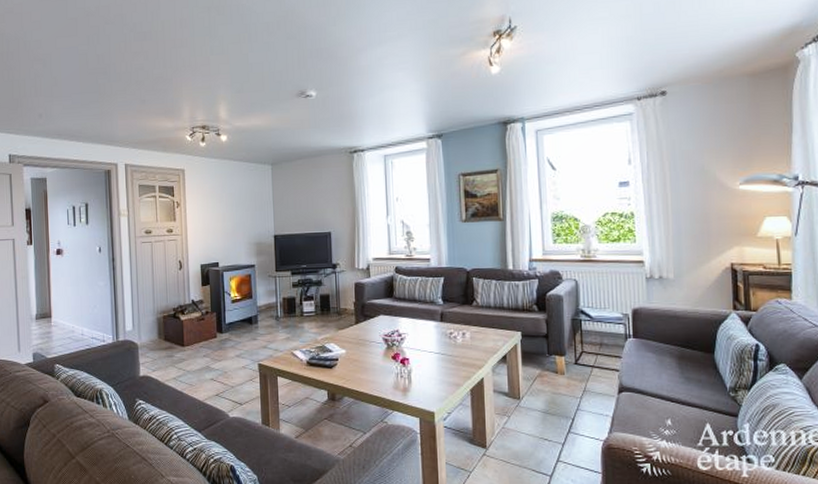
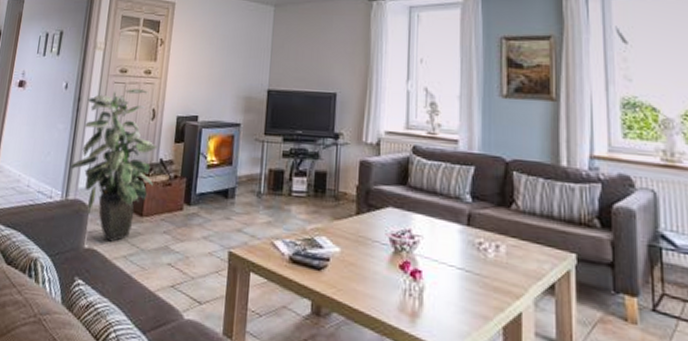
indoor plant: none [116,246,189,369] -> present [70,89,157,242]

